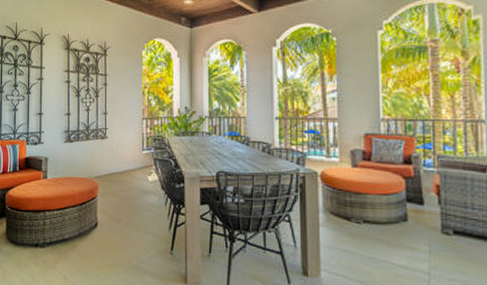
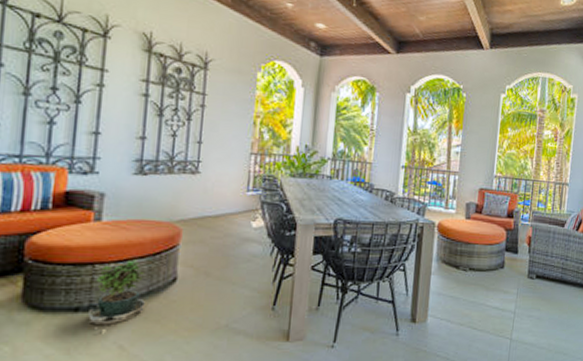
potted plant: none [44,208,79,265] -> present [88,259,147,334]

